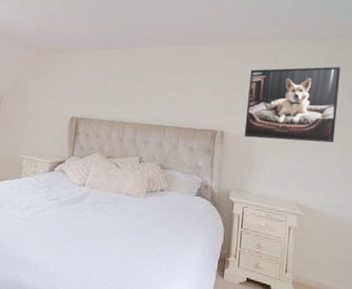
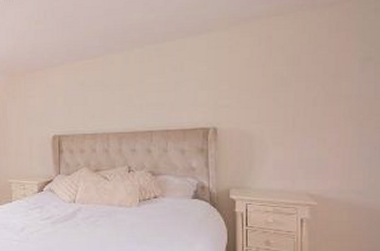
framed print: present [244,66,341,143] -> none [240,35,350,130]

